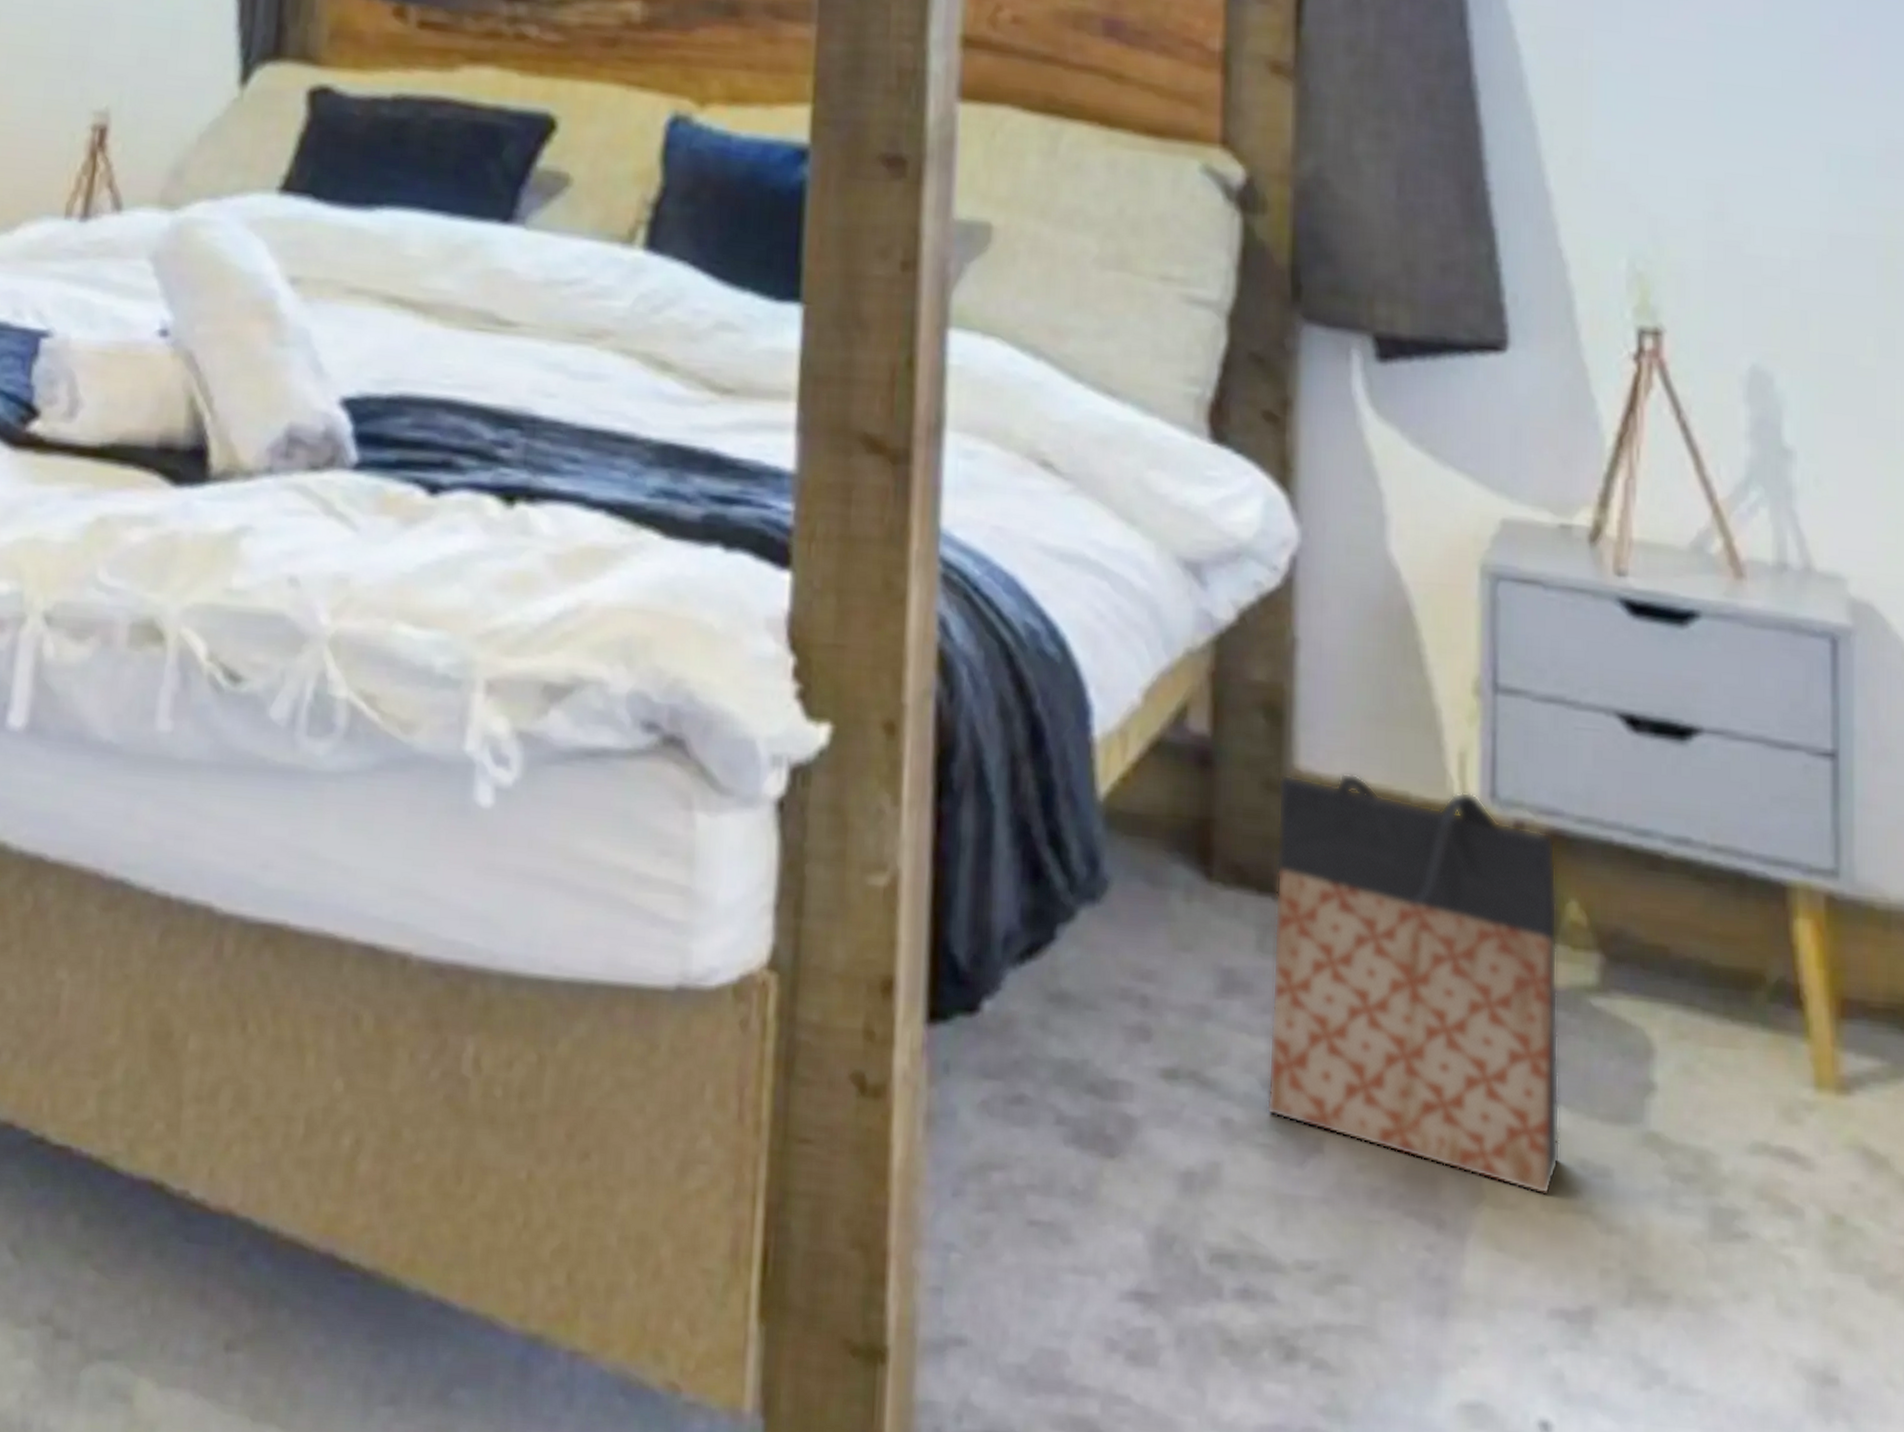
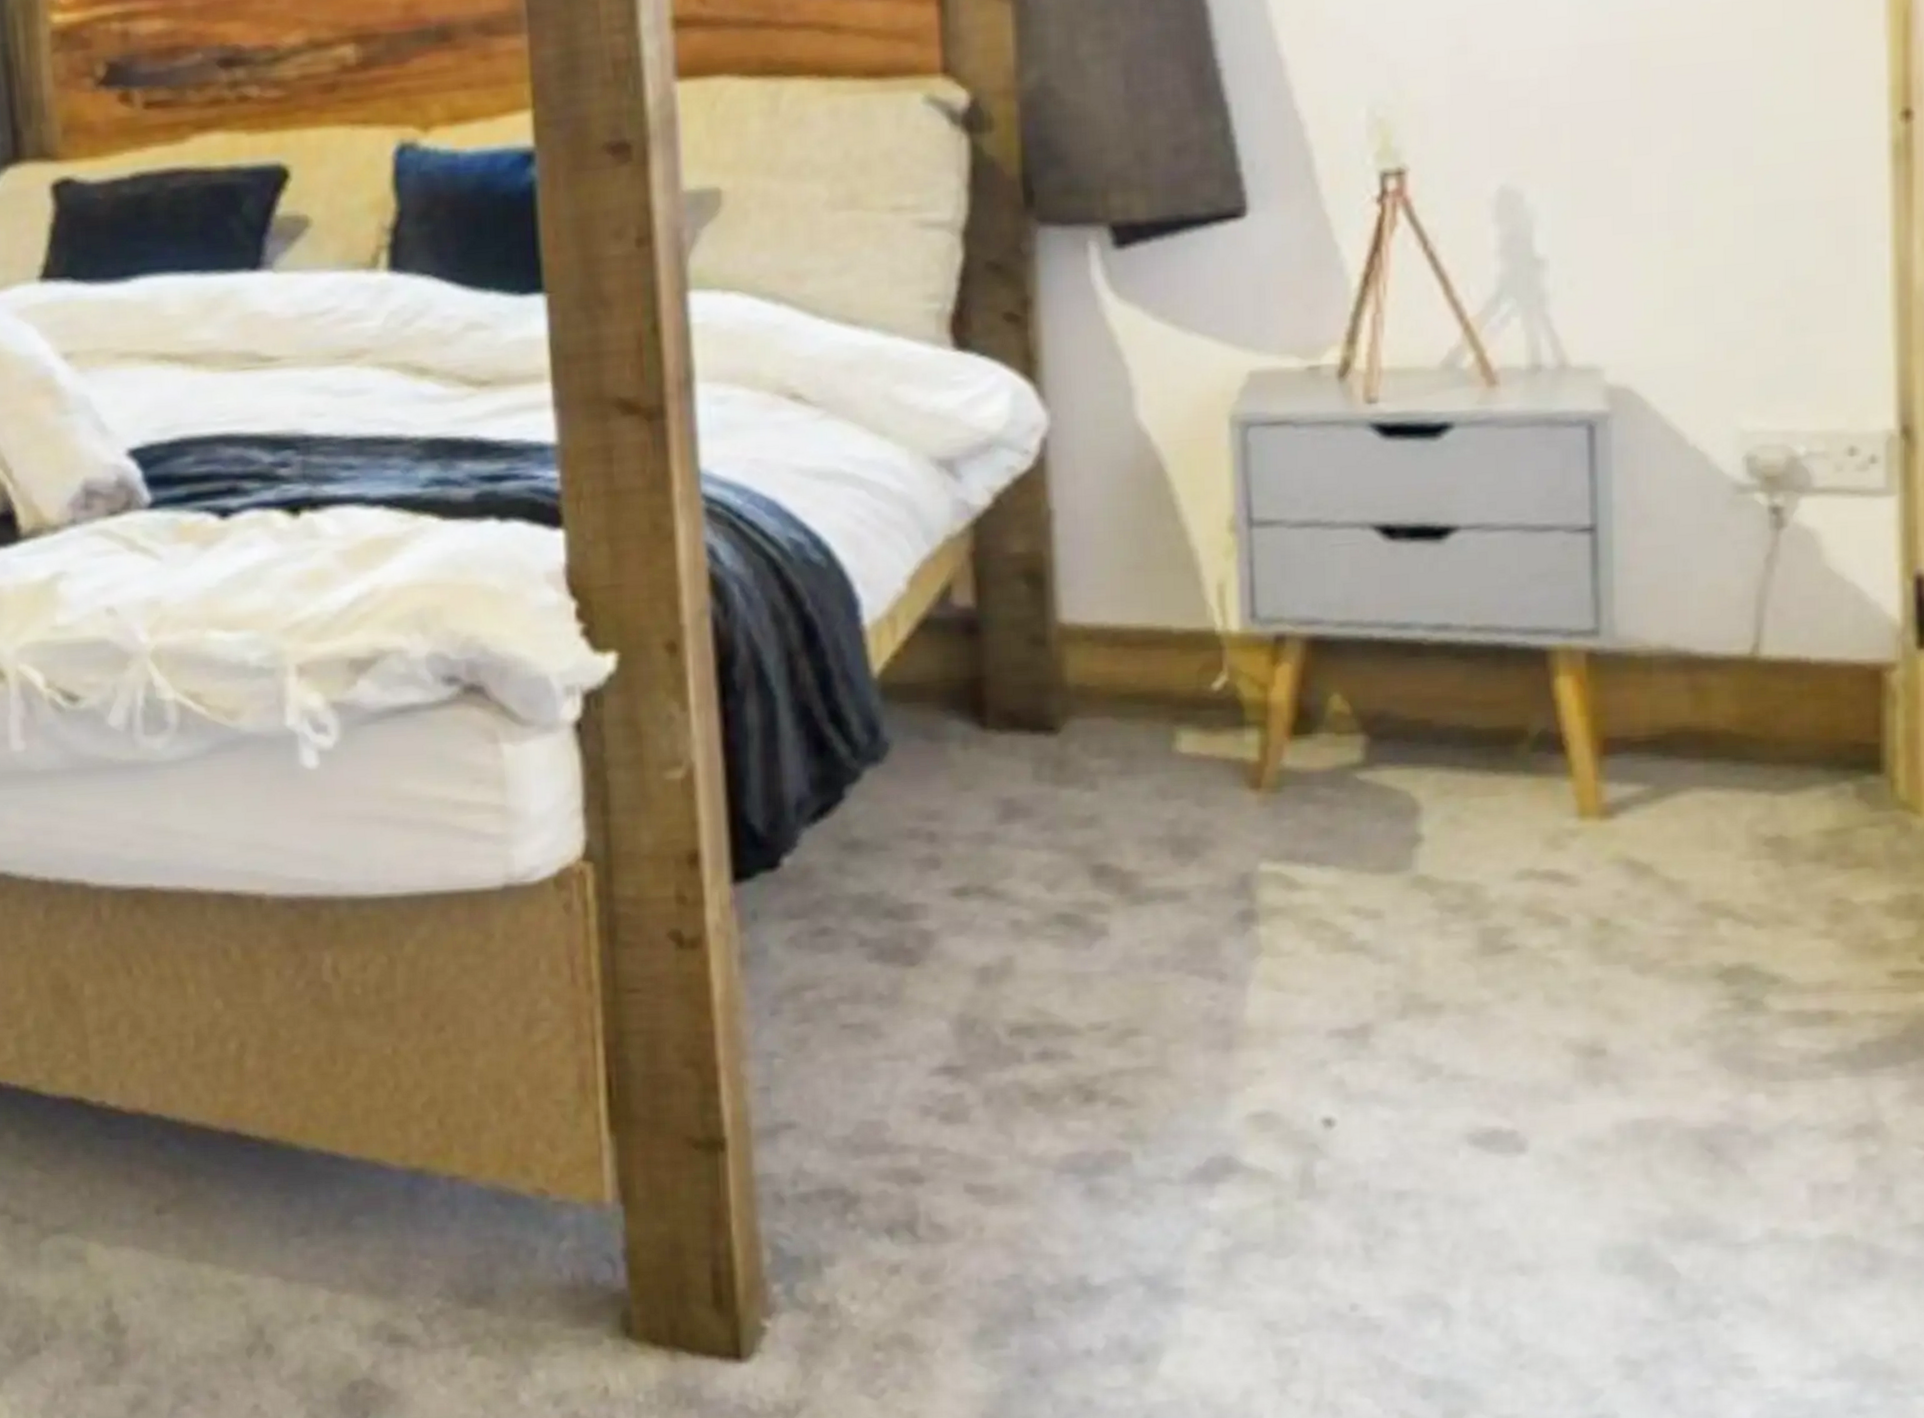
bag: present [1266,773,1561,1196] -> none [1043,617,1333,942]

